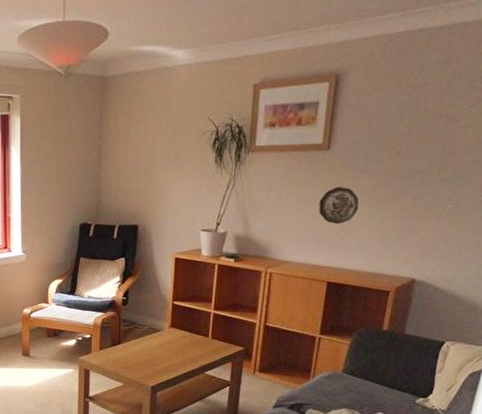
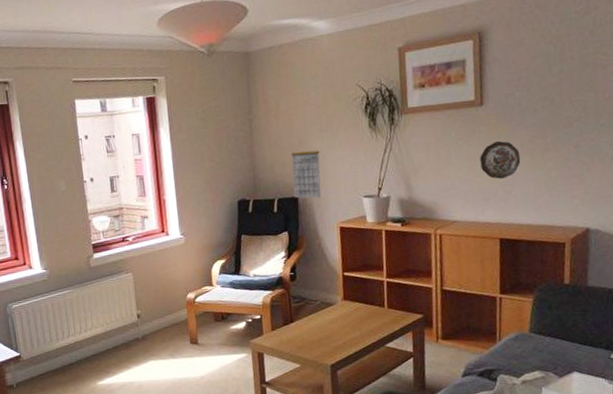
calendar: none [134,180,164,228] -> present [291,150,321,199]

